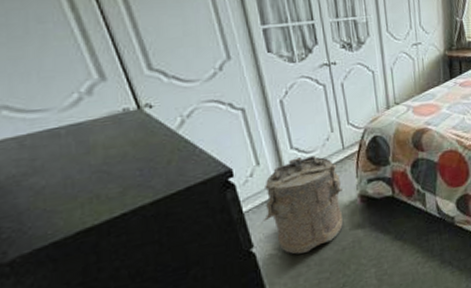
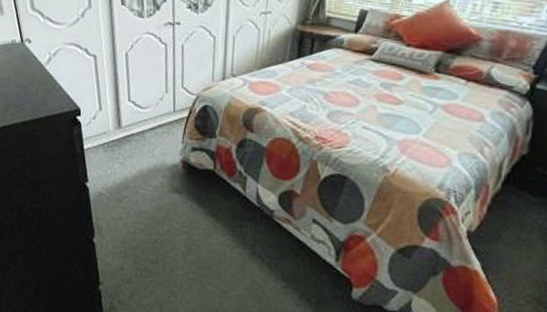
laundry hamper: present [263,155,343,254] -> none [98,110,167,201]

